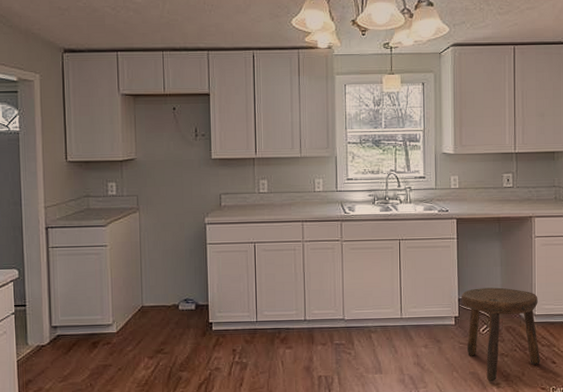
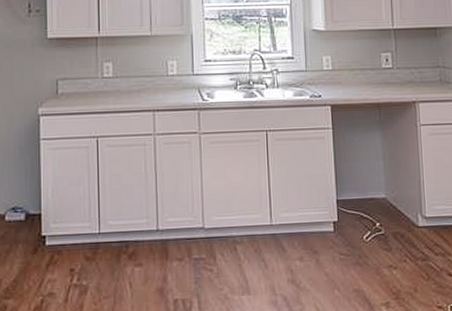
stool: present [462,287,540,382] -> none [340,185,435,300]

